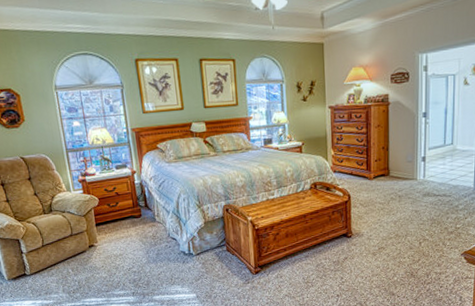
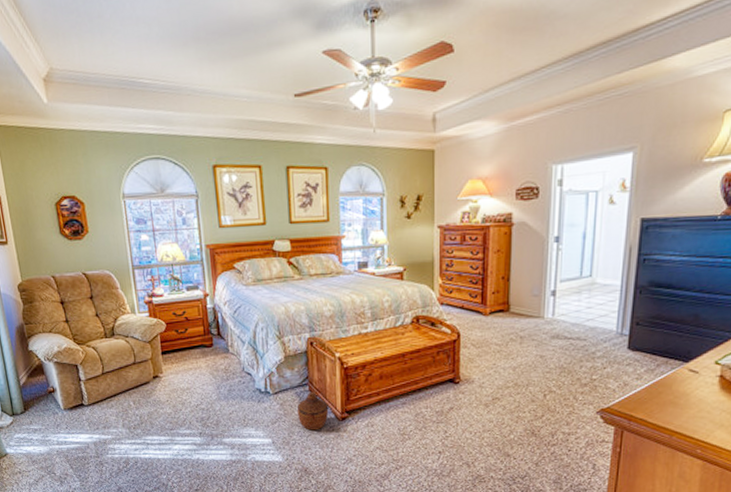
woven basket: none [216,251,244,284] -> present [296,391,329,431]

